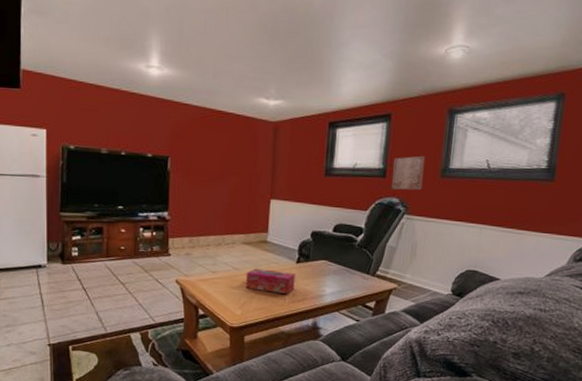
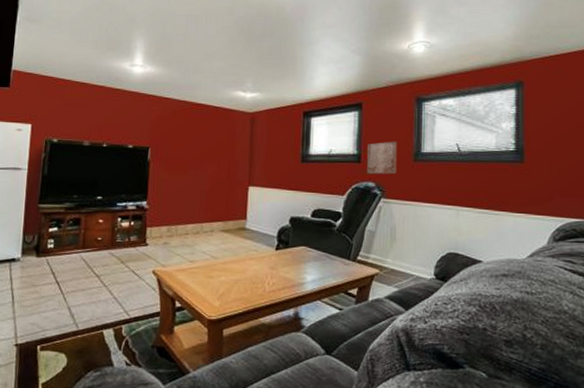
tissue box: present [245,268,295,294] -> none [224,256,275,282]

